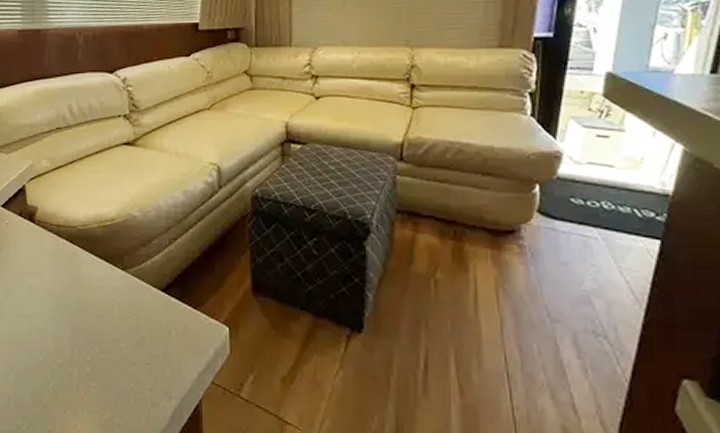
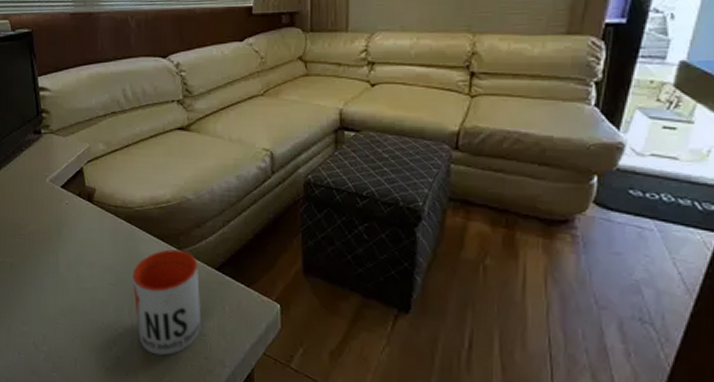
mug: none [74,270,146,388] -> present [133,249,202,356]

